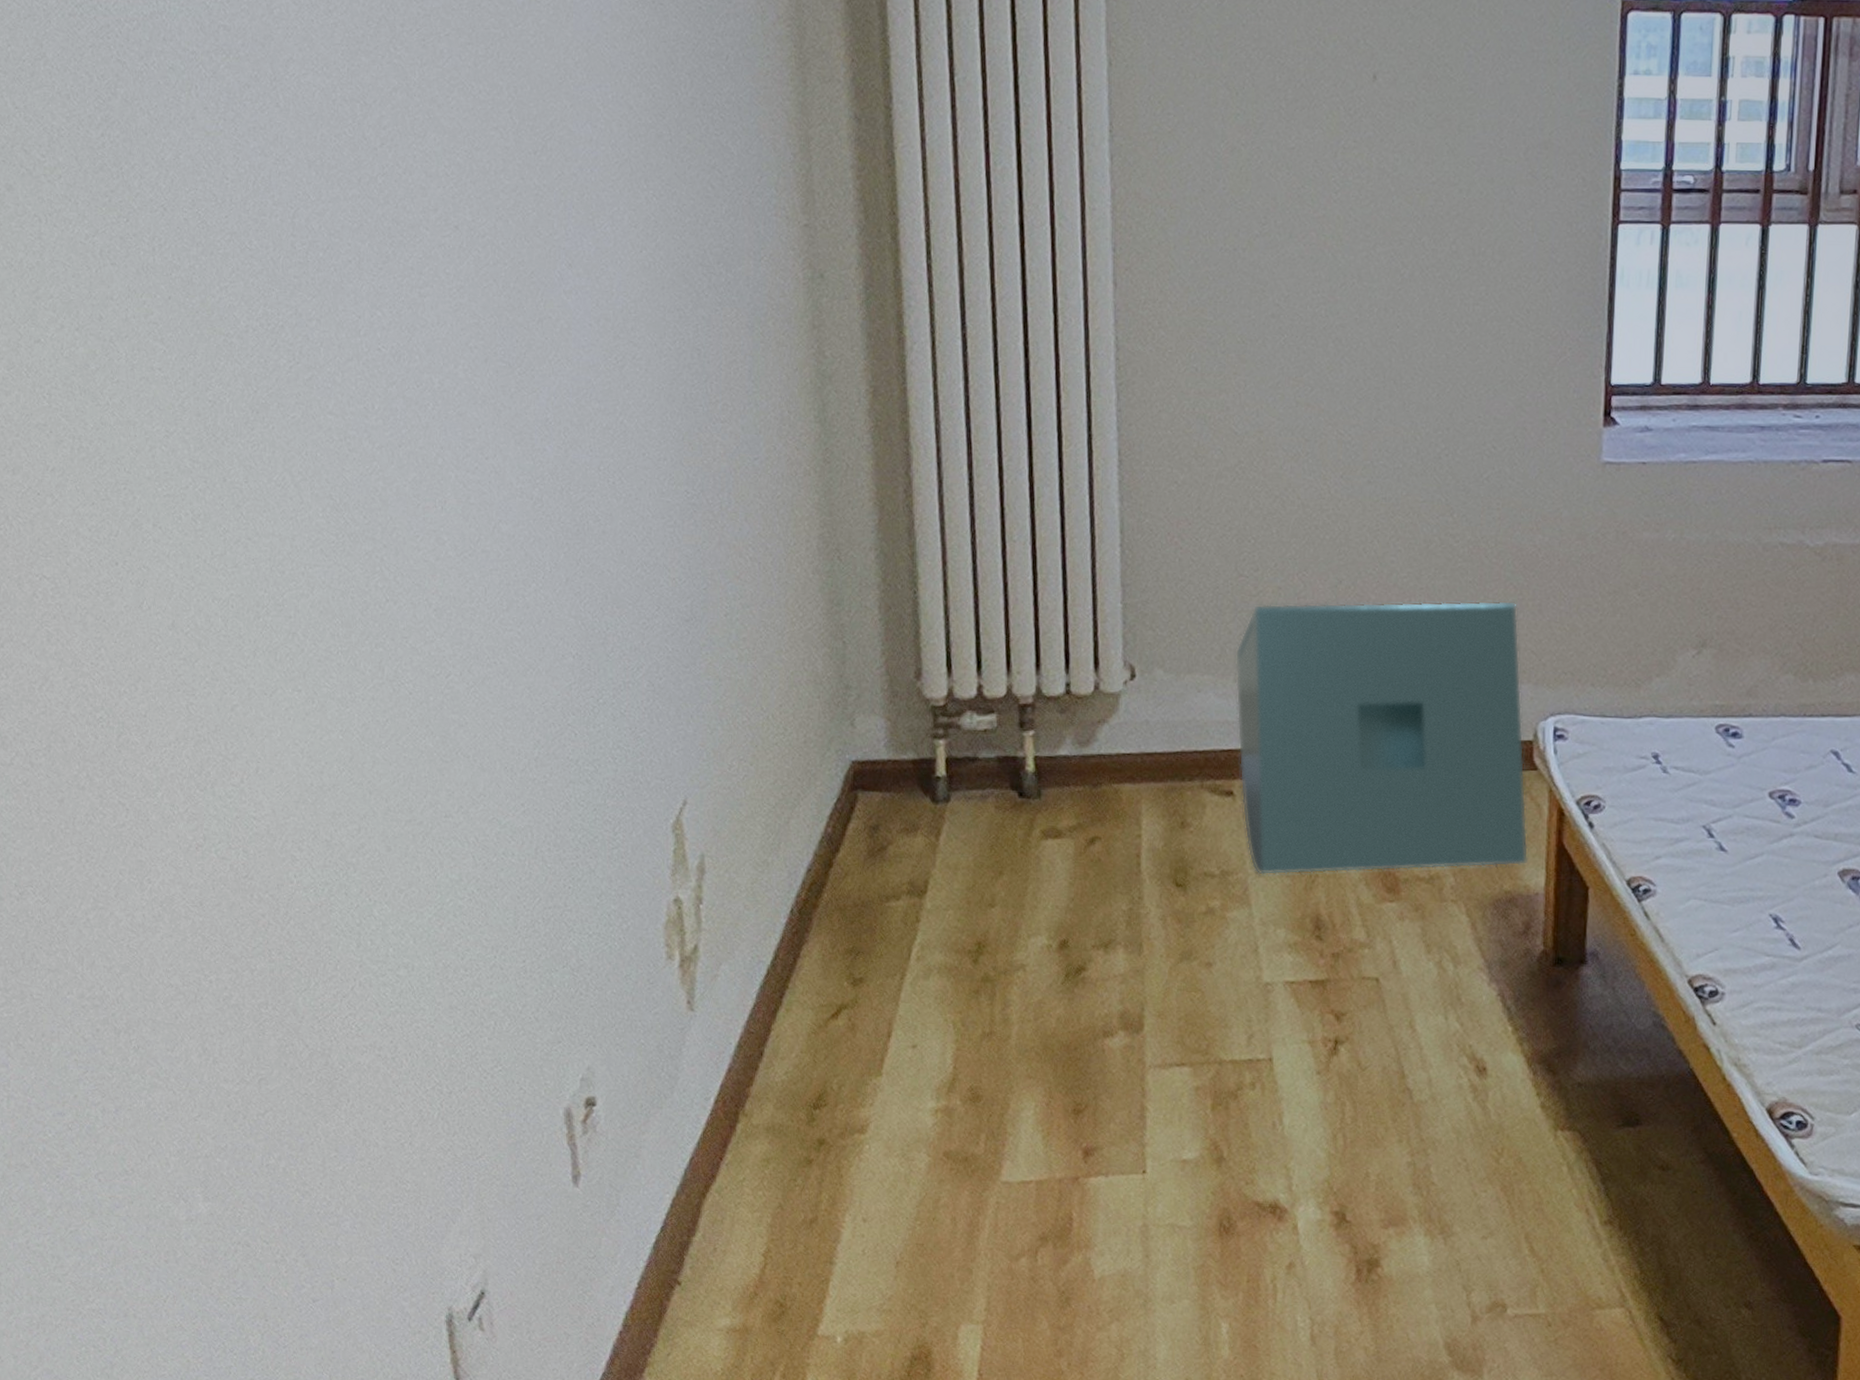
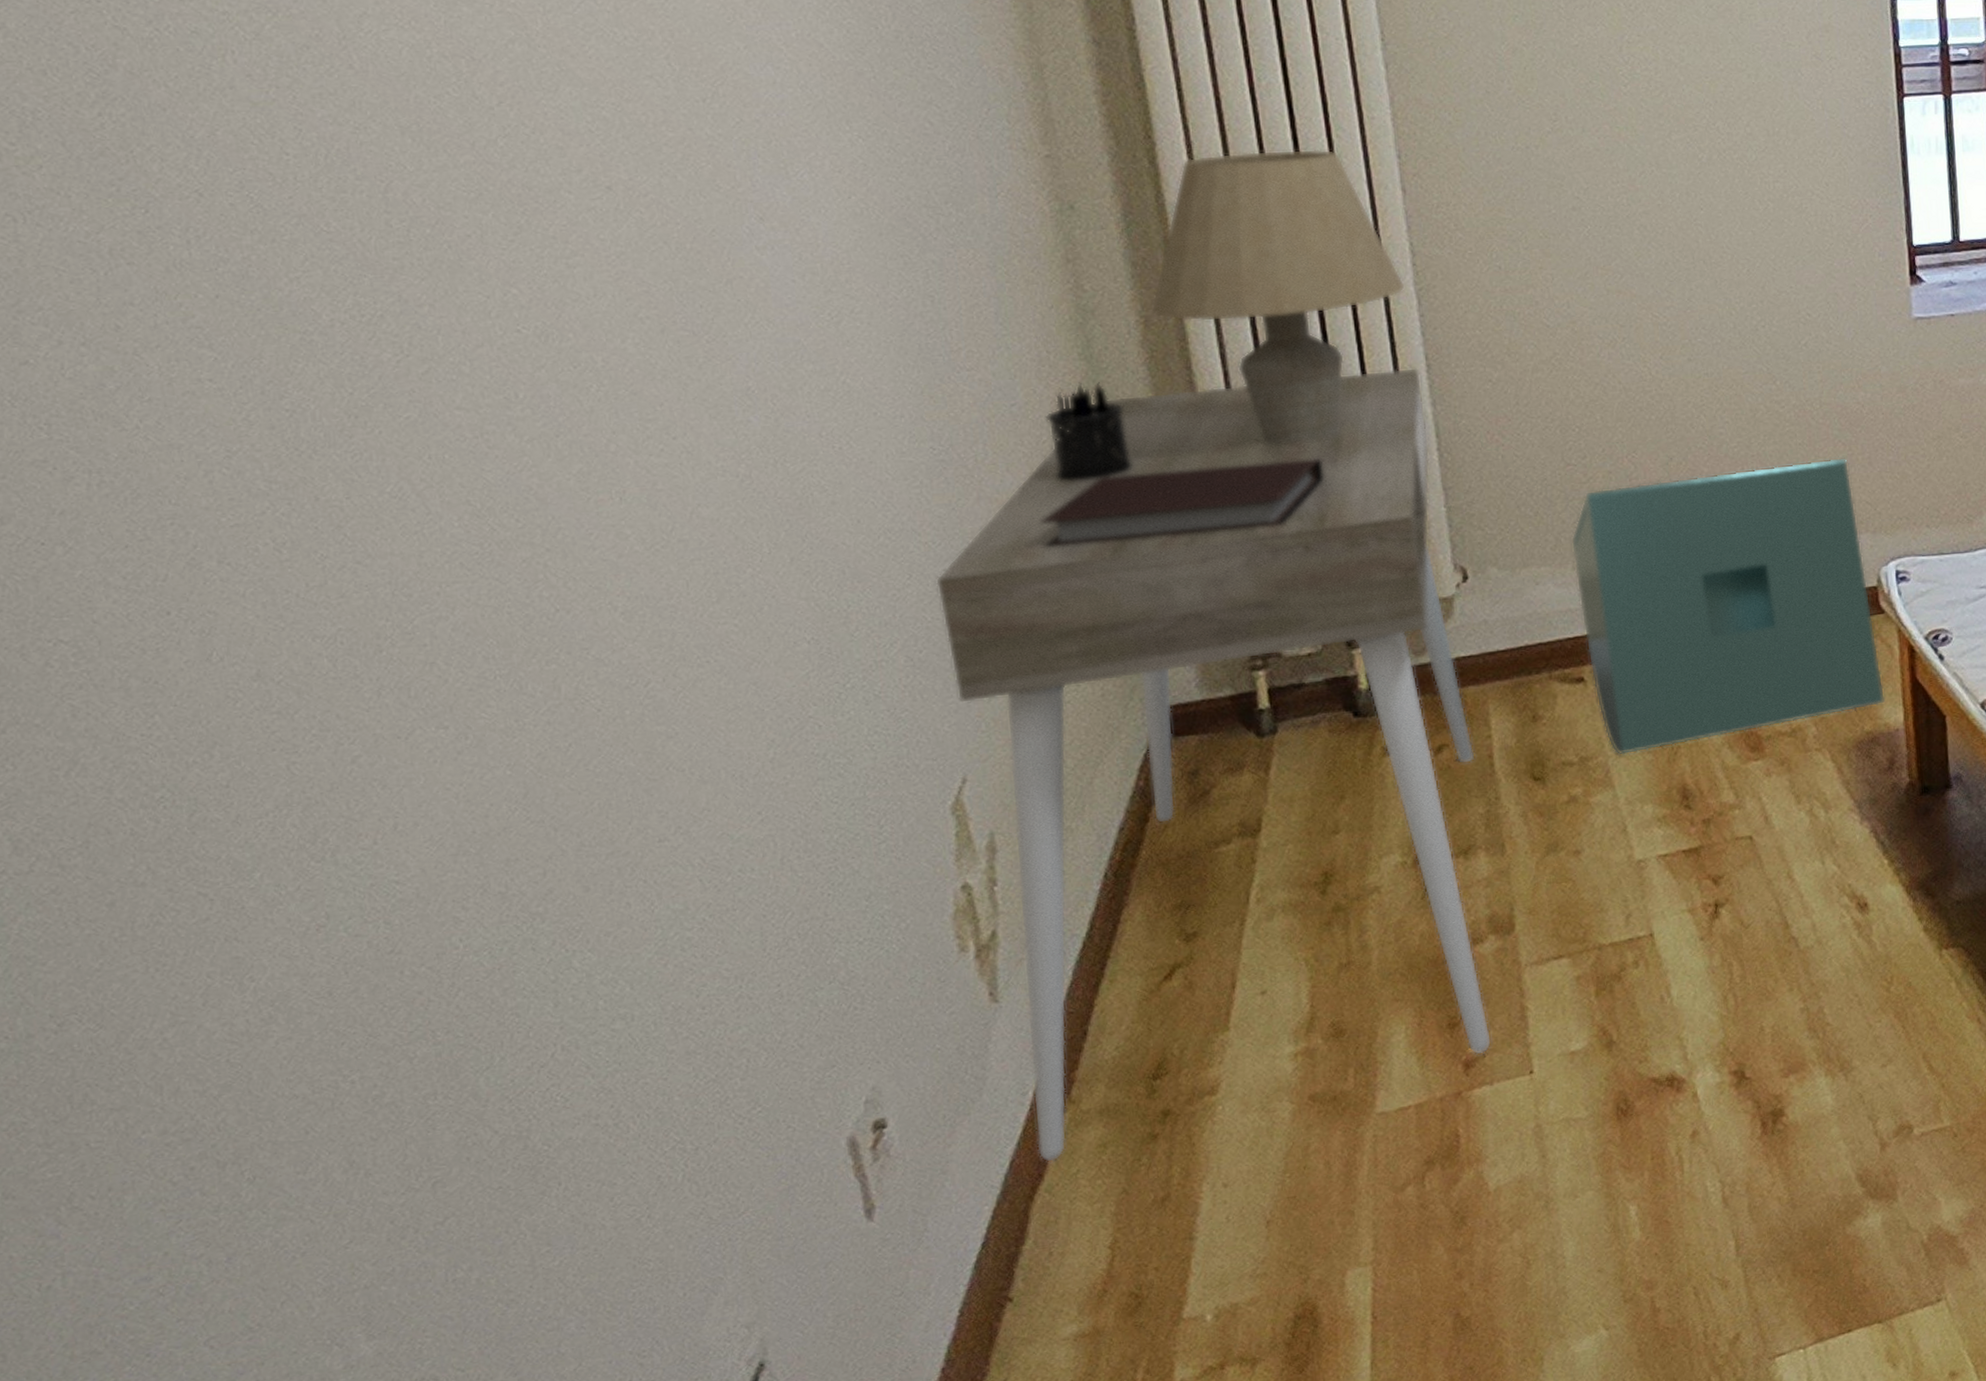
desk: none [679,460,1124,1166] -> present [936,367,1492,1162]
notebook: none [768,536,1015,602] -> present [1040,458,1324,548]
pen holder: none [781,443,850,537] -> present [1045,382,1132,481]
table lamp: none [880,234,1107,524] -> present [1151,149,1405,444]

